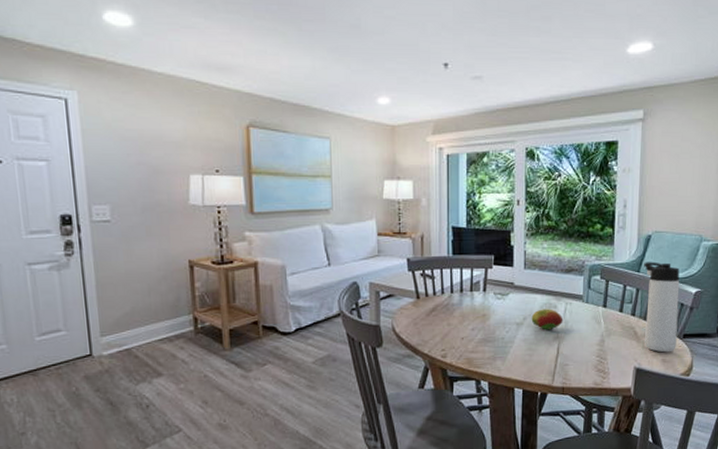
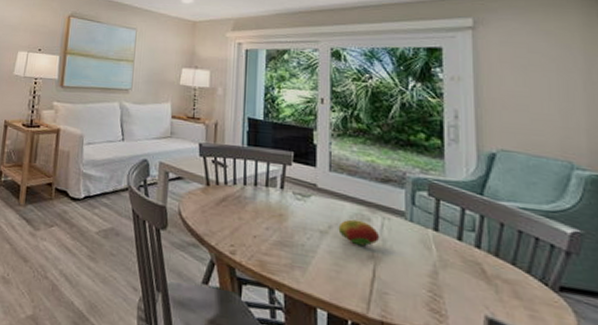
thermos bottle: present [644,261,680,353] -> none [488,184,550,308]

